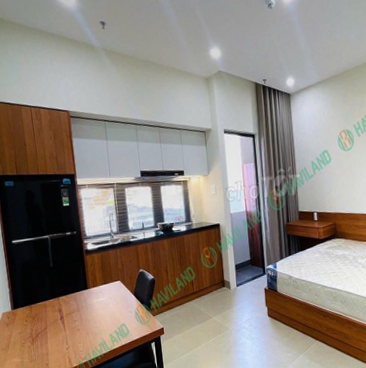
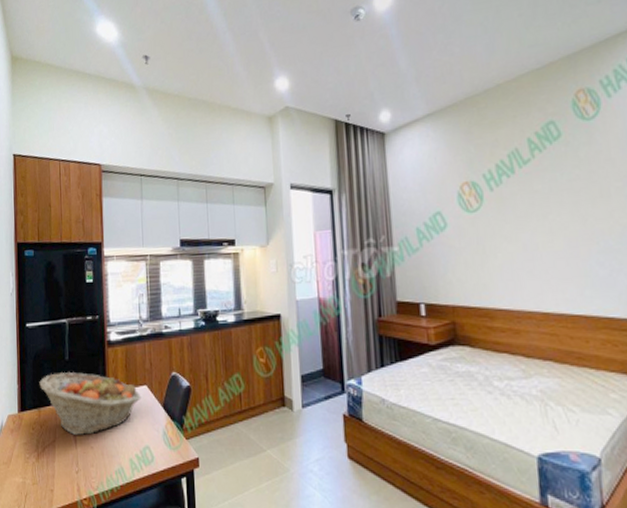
fruit basket: none [28,275,116,323] -> present [39,371,141,436]

